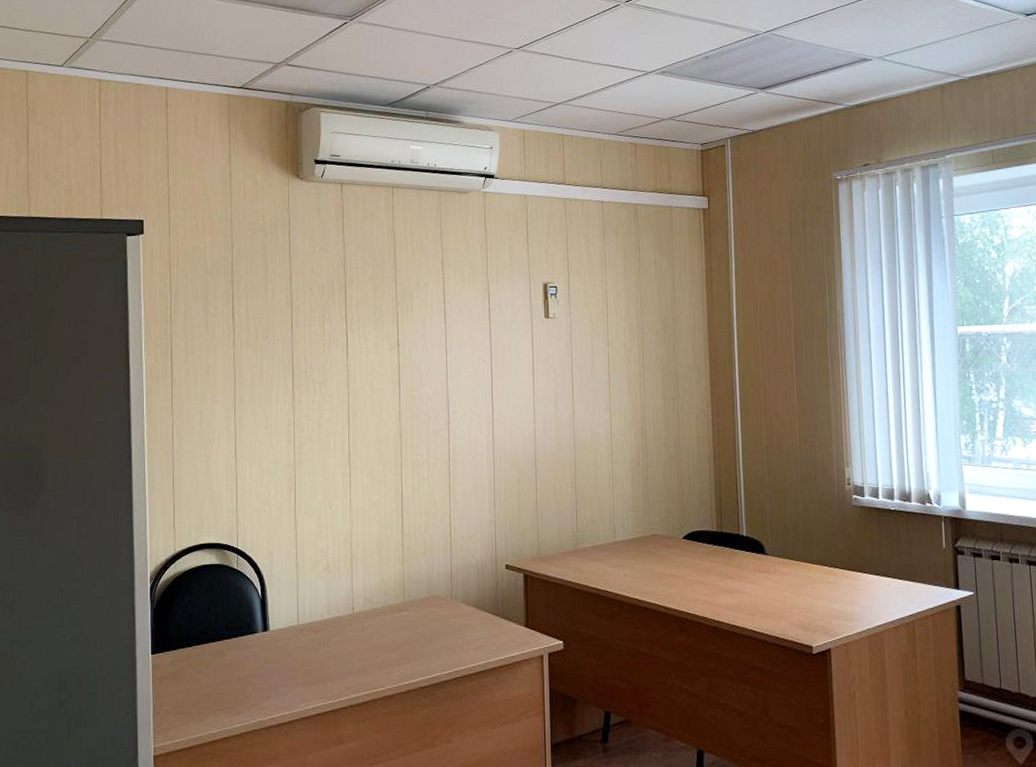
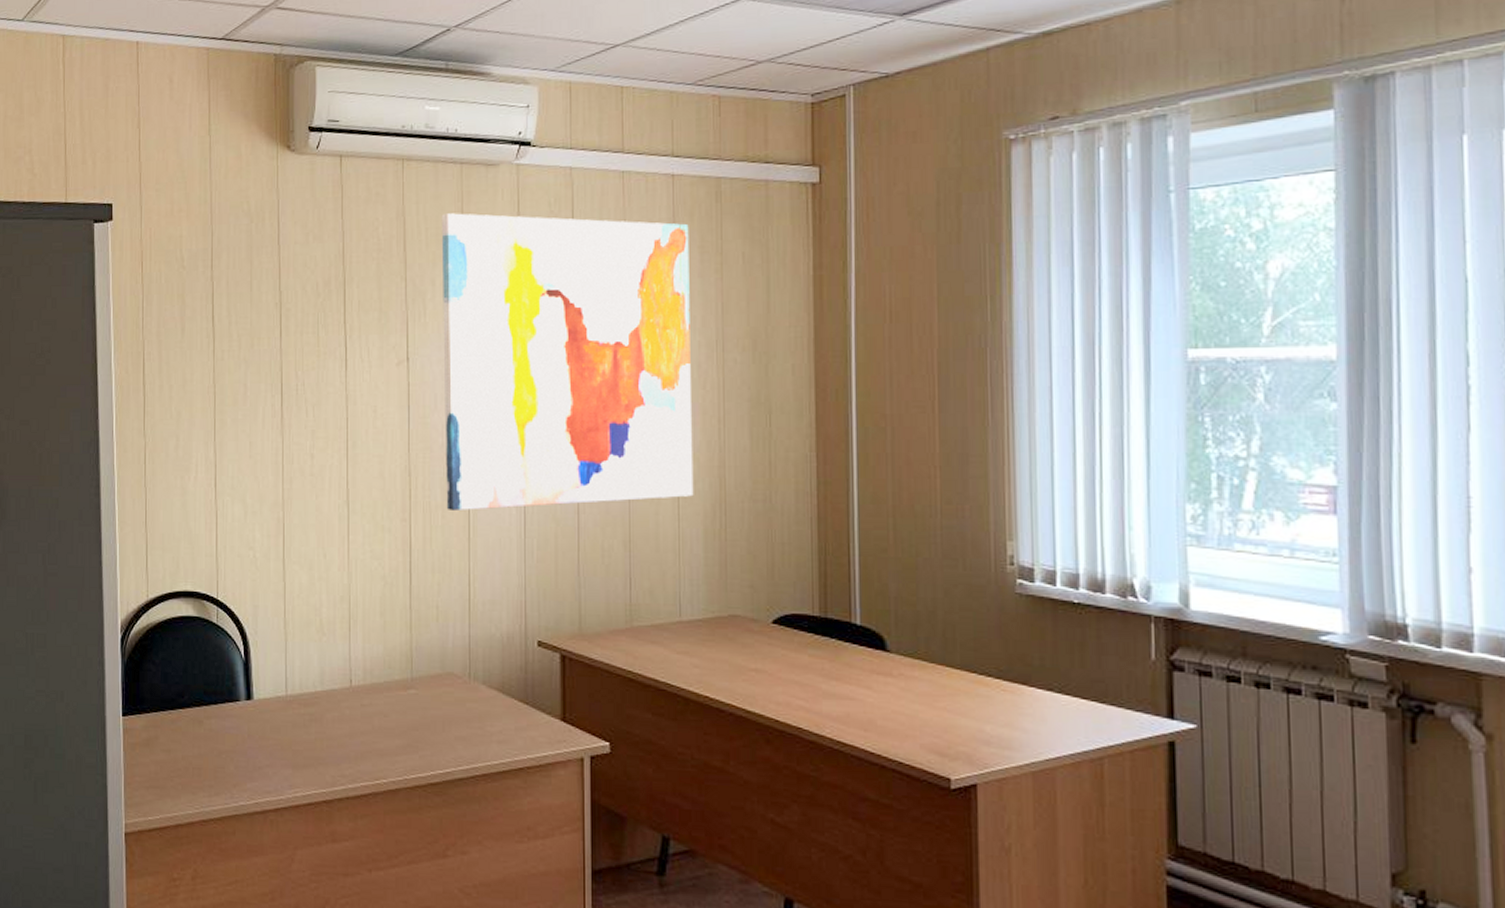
wall art: none [424,229,623,464] -> present [441,213,694,510]

